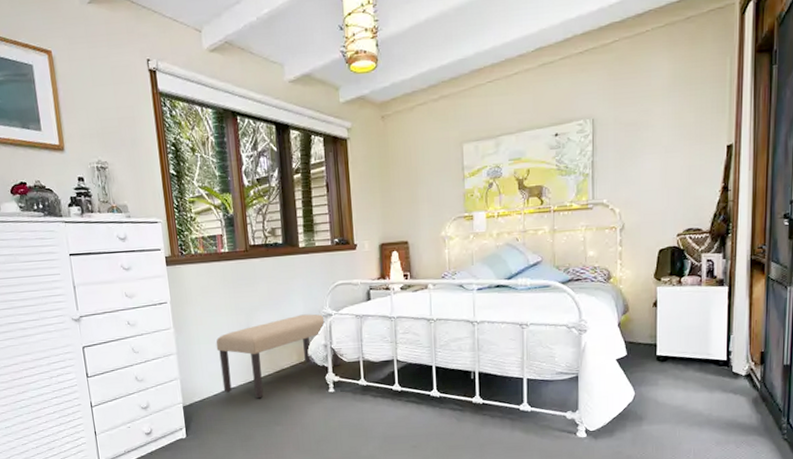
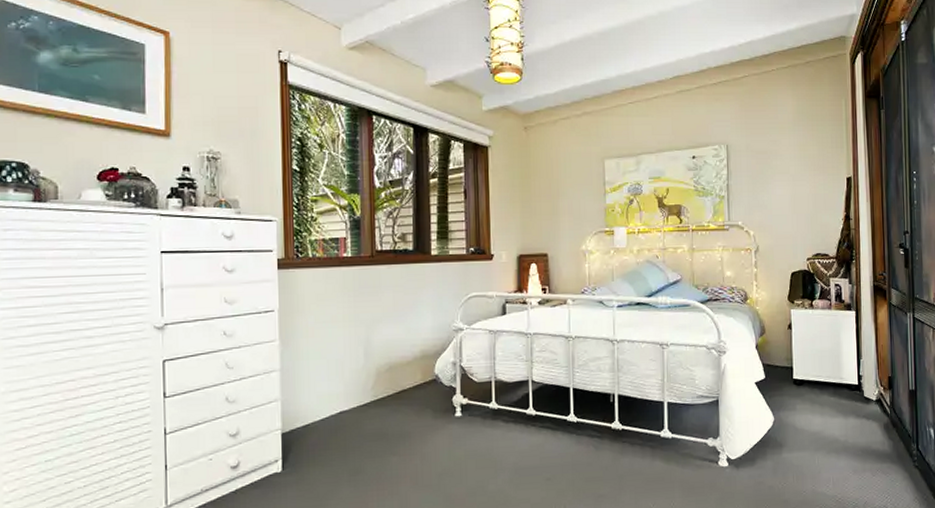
bench: present [216,314,341,399] -> none [328,328,470,424]

